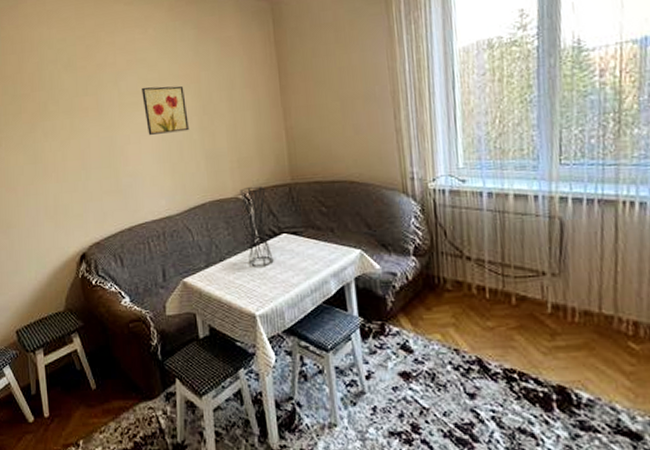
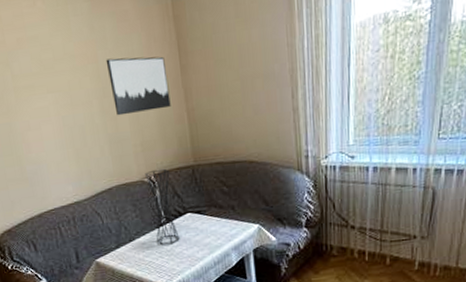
wall art: present [142,86,189,135] -> none [36,66,90,120]
wall art: none [208,77,269,133] -> present [106,56,171,116]

